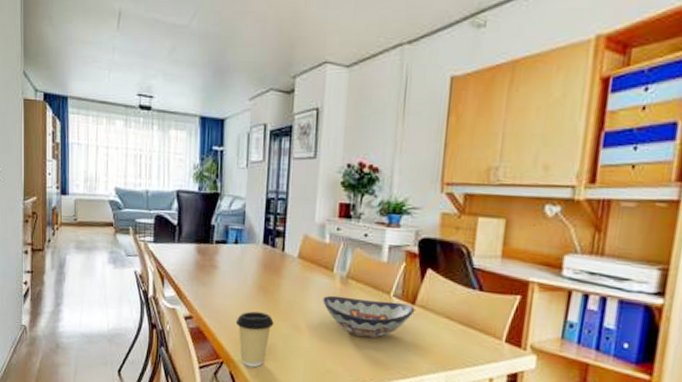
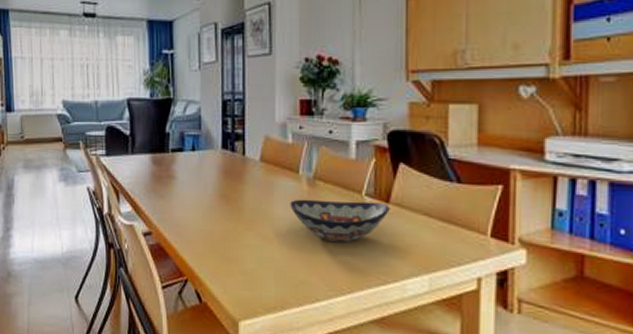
coffee cup: present [235,311,274,367] -> none [198,222,239,283]

